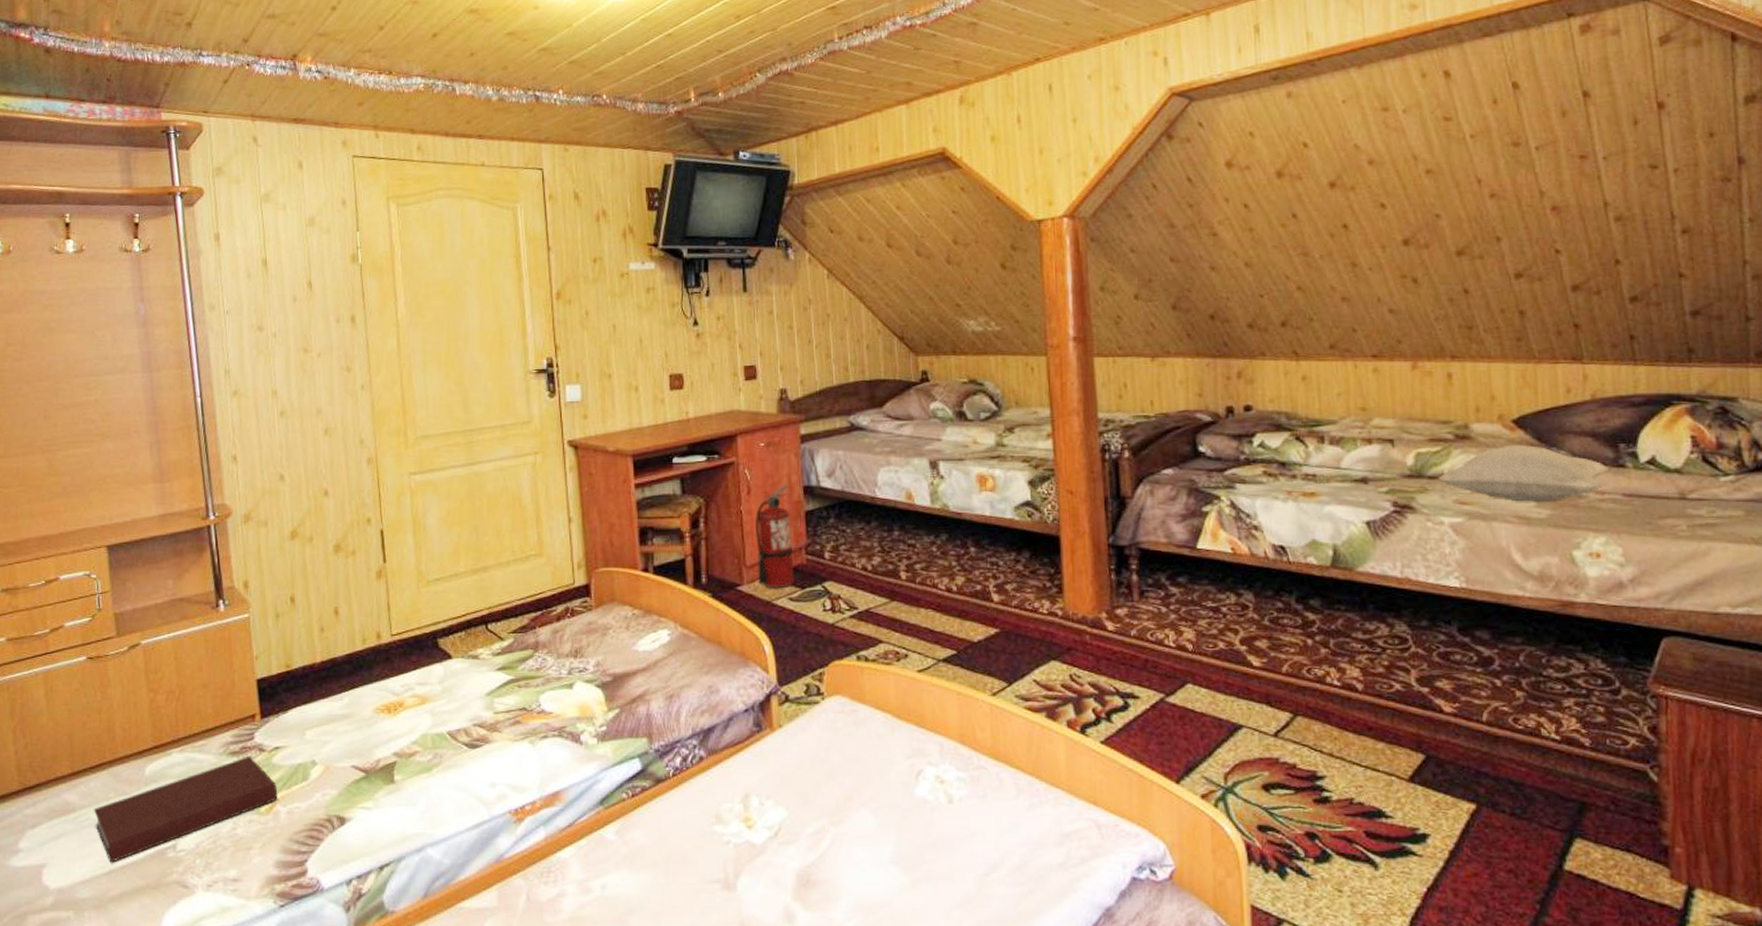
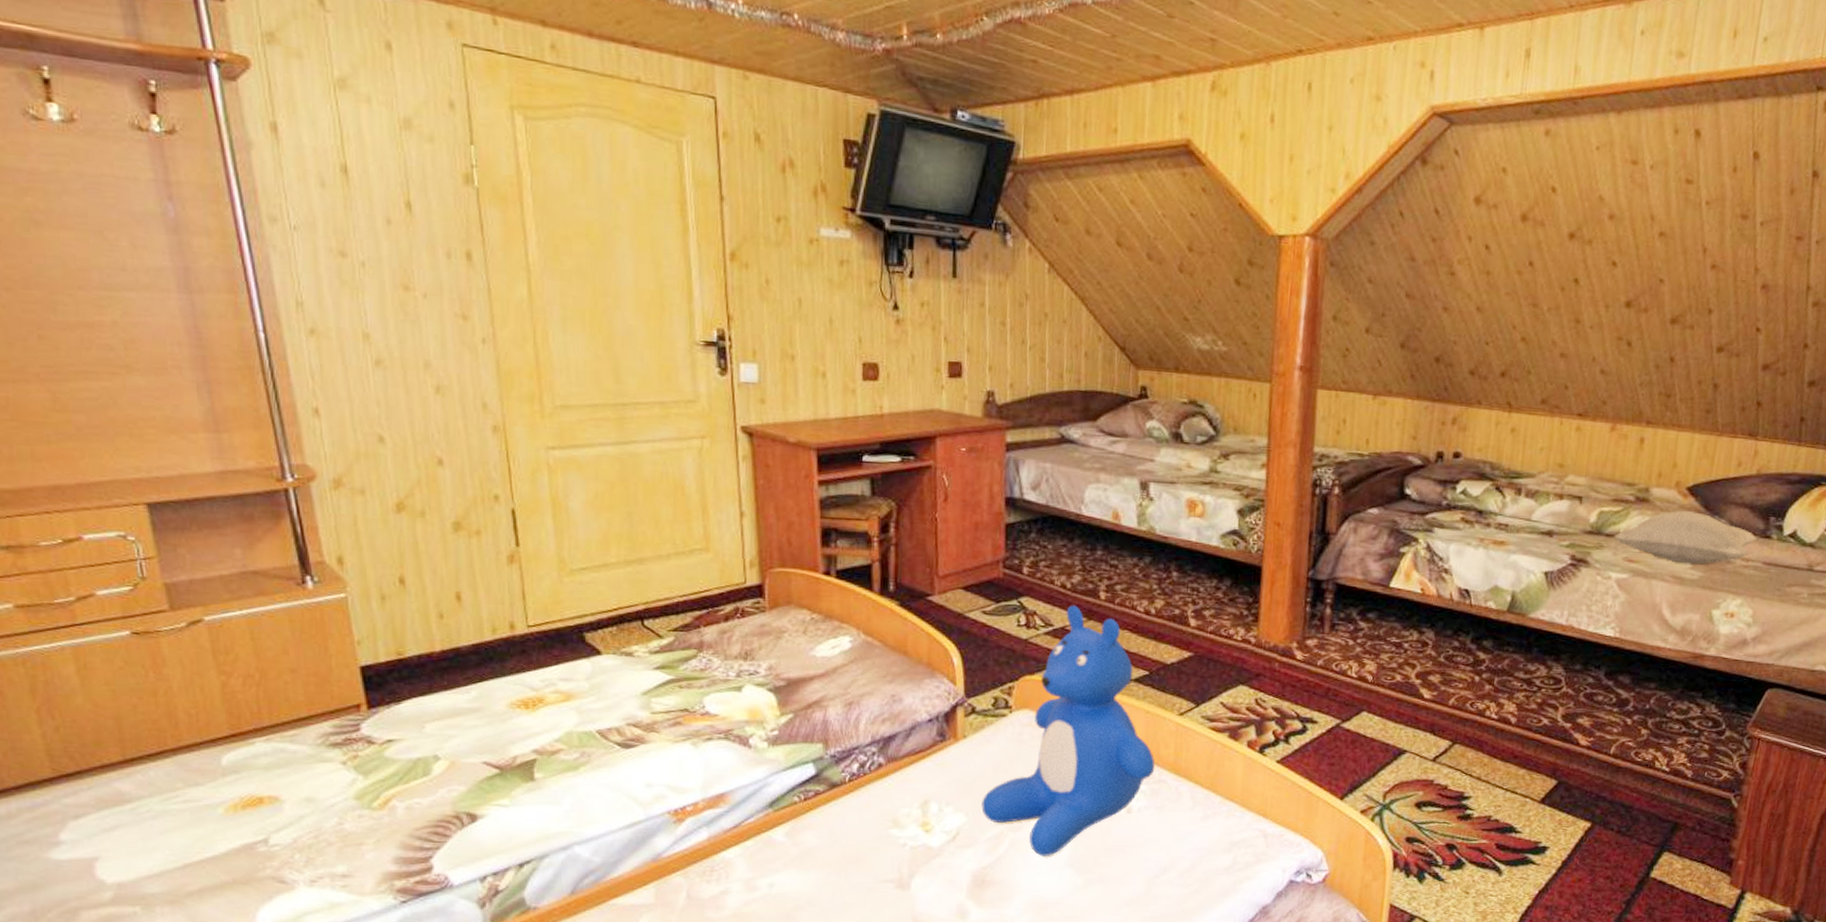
notebook: present [93,755,278,863] -> none [156,747,393,857]
fire extinguisher: present [756,484,794,589] -> none [950,493,991,601]
teddy bear: none [801,587,973,853] -> present [981,605,1155,856]

